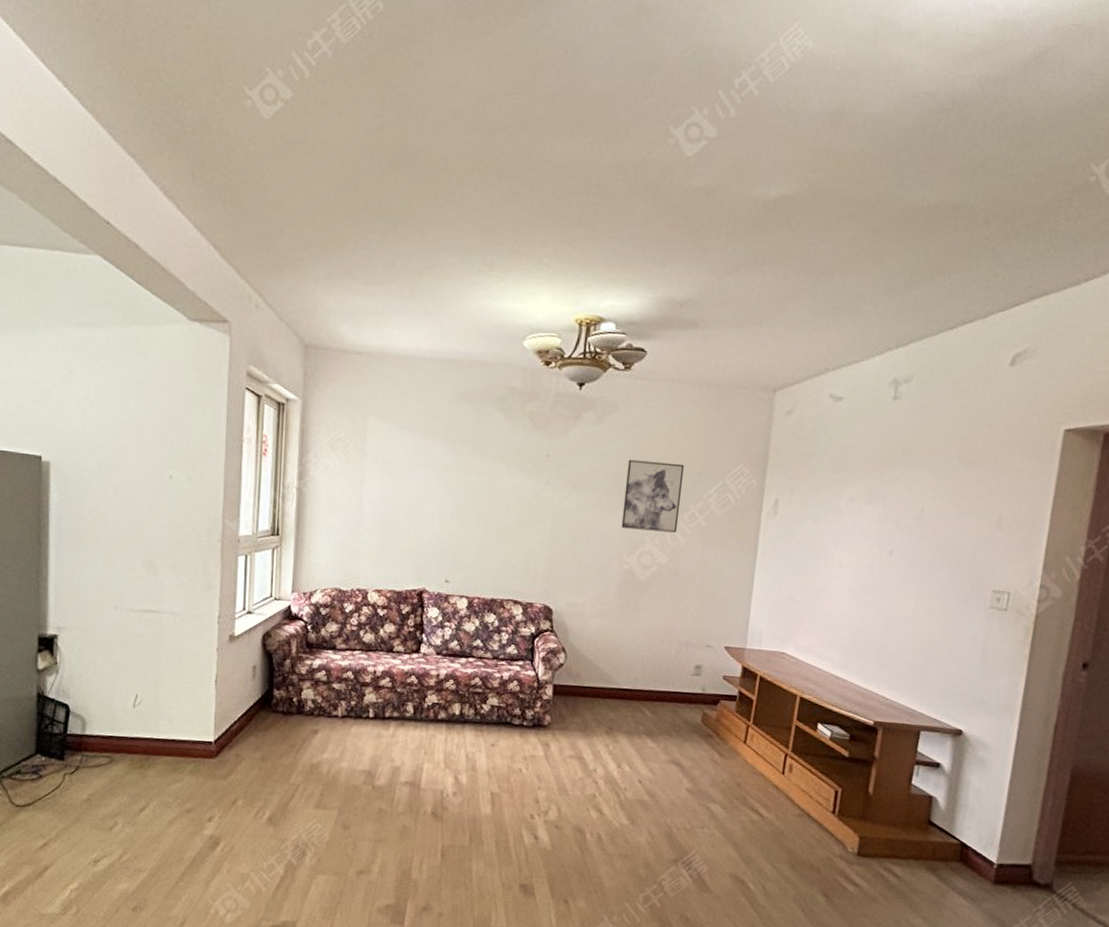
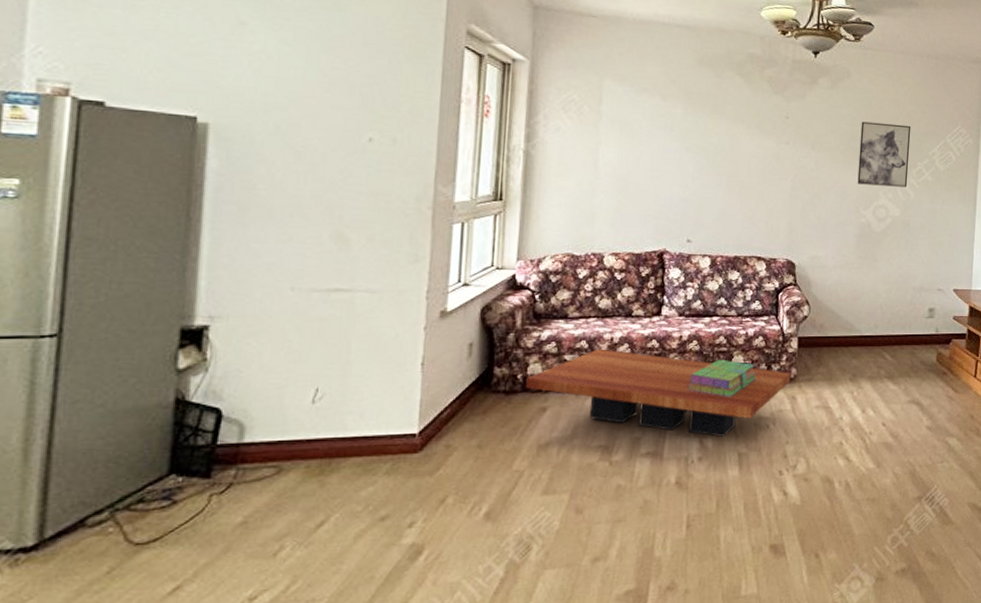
coffee table: none [300,680,545,775] -> present [526,349,791,437]
stack of books: none [444,699,511,738] -> present [687,359,757,397]

